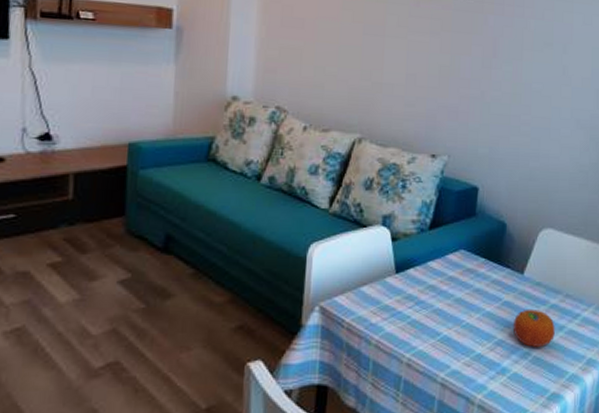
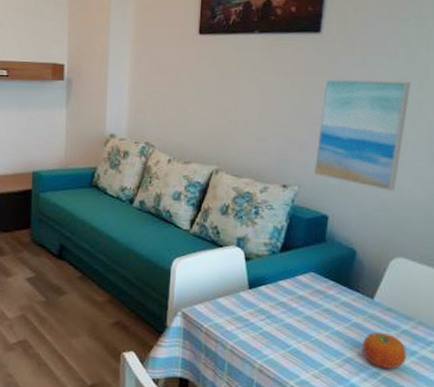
wall art: none [464,39,557,160] -> present [314,78,412,192]

